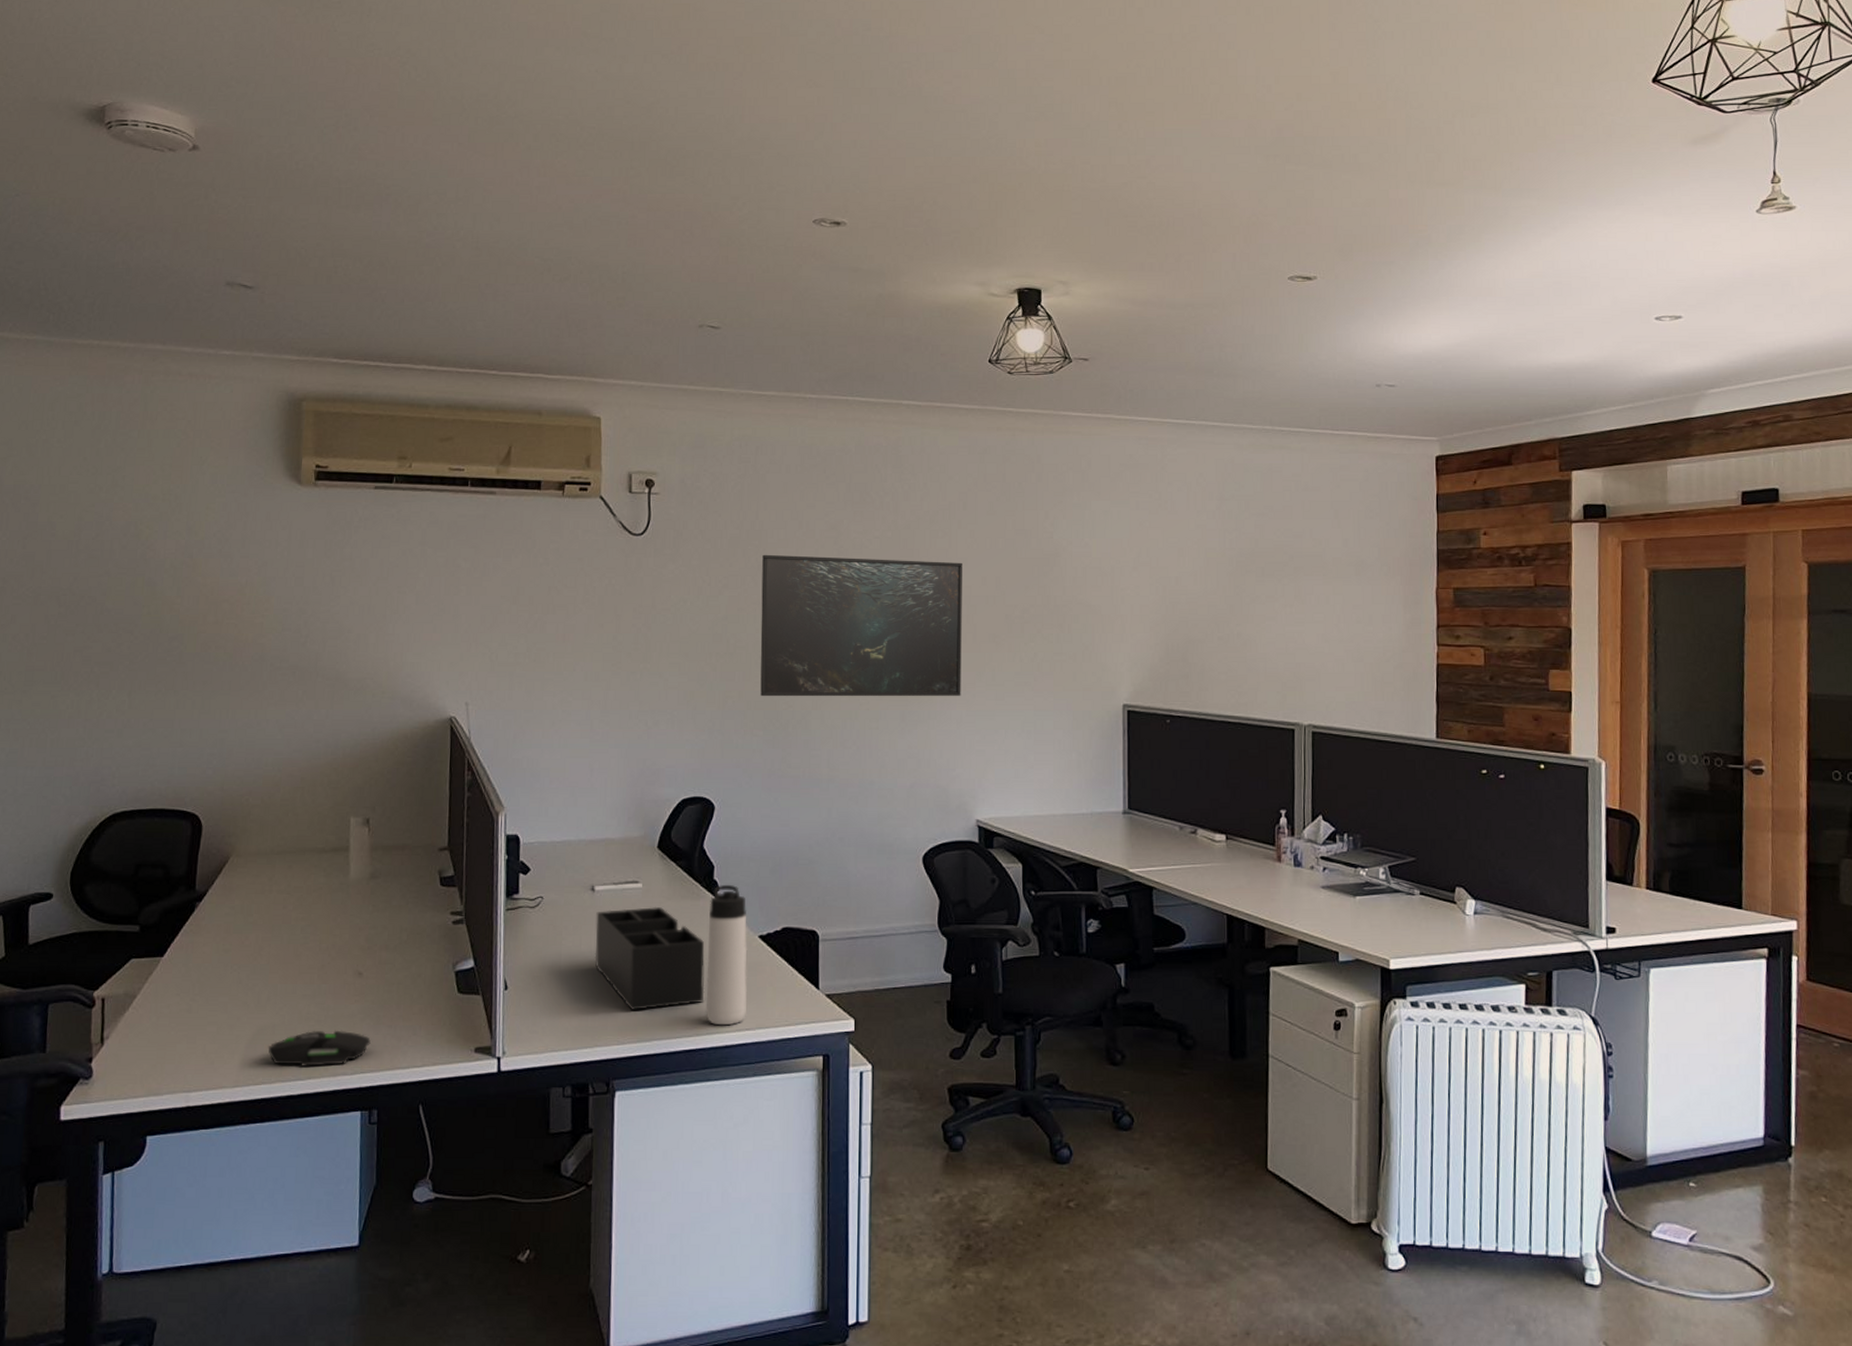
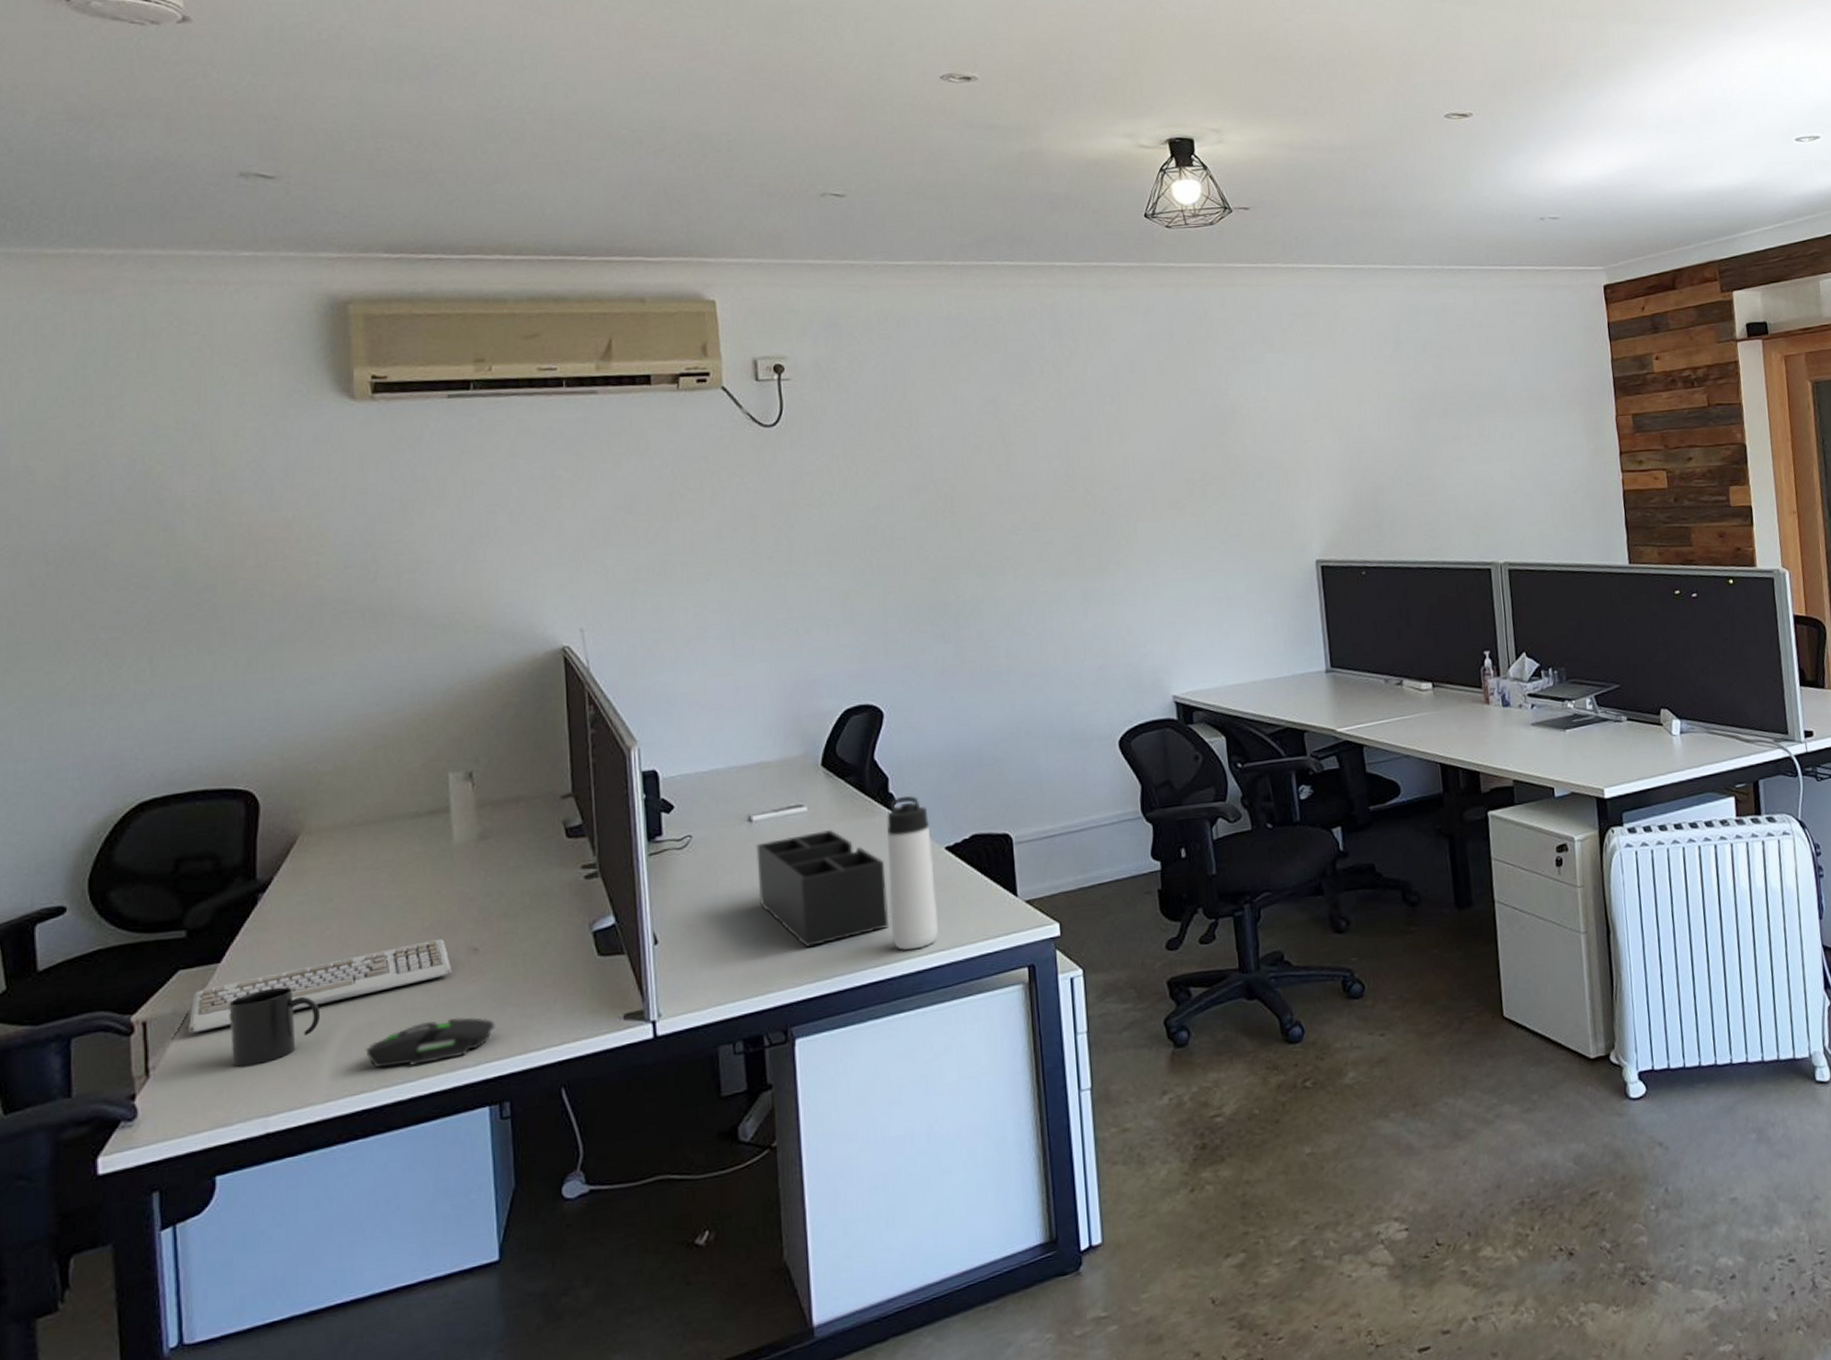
keyboard: none [135,961,341,1014] -> present [189,939,453,1034]
mug: none [166,984,236,1048] -> present [229,987,321,1067]
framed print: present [760,554,962,697] -> none [914,427,1146,590]

